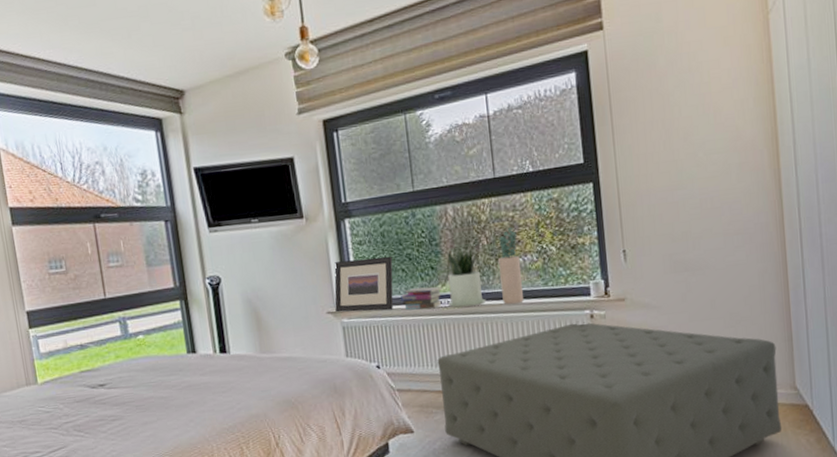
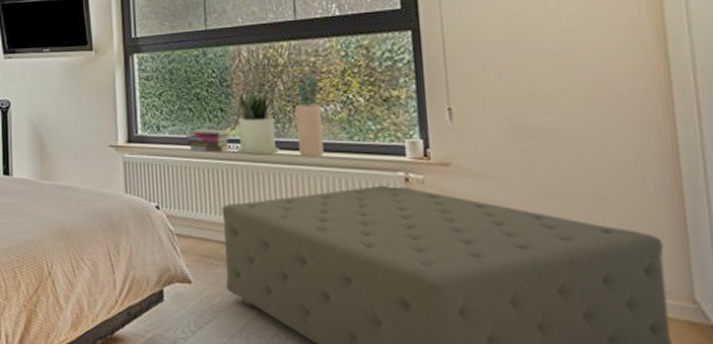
picture frame: present [334,256,394,313] -> none [117,94,180,150]

